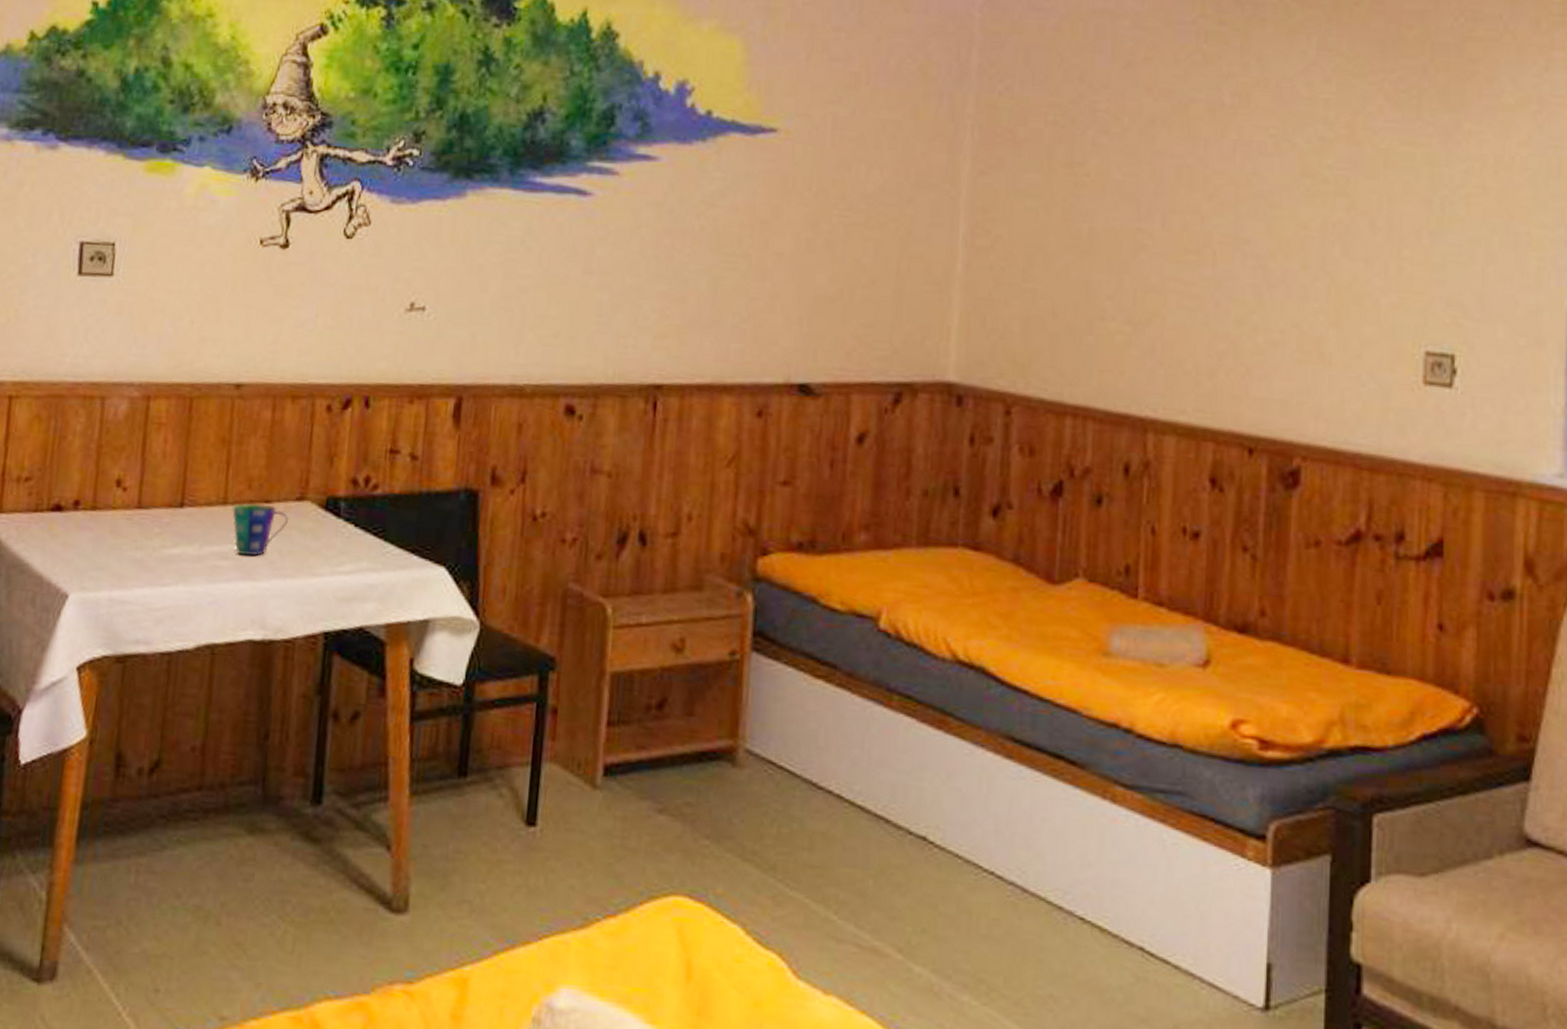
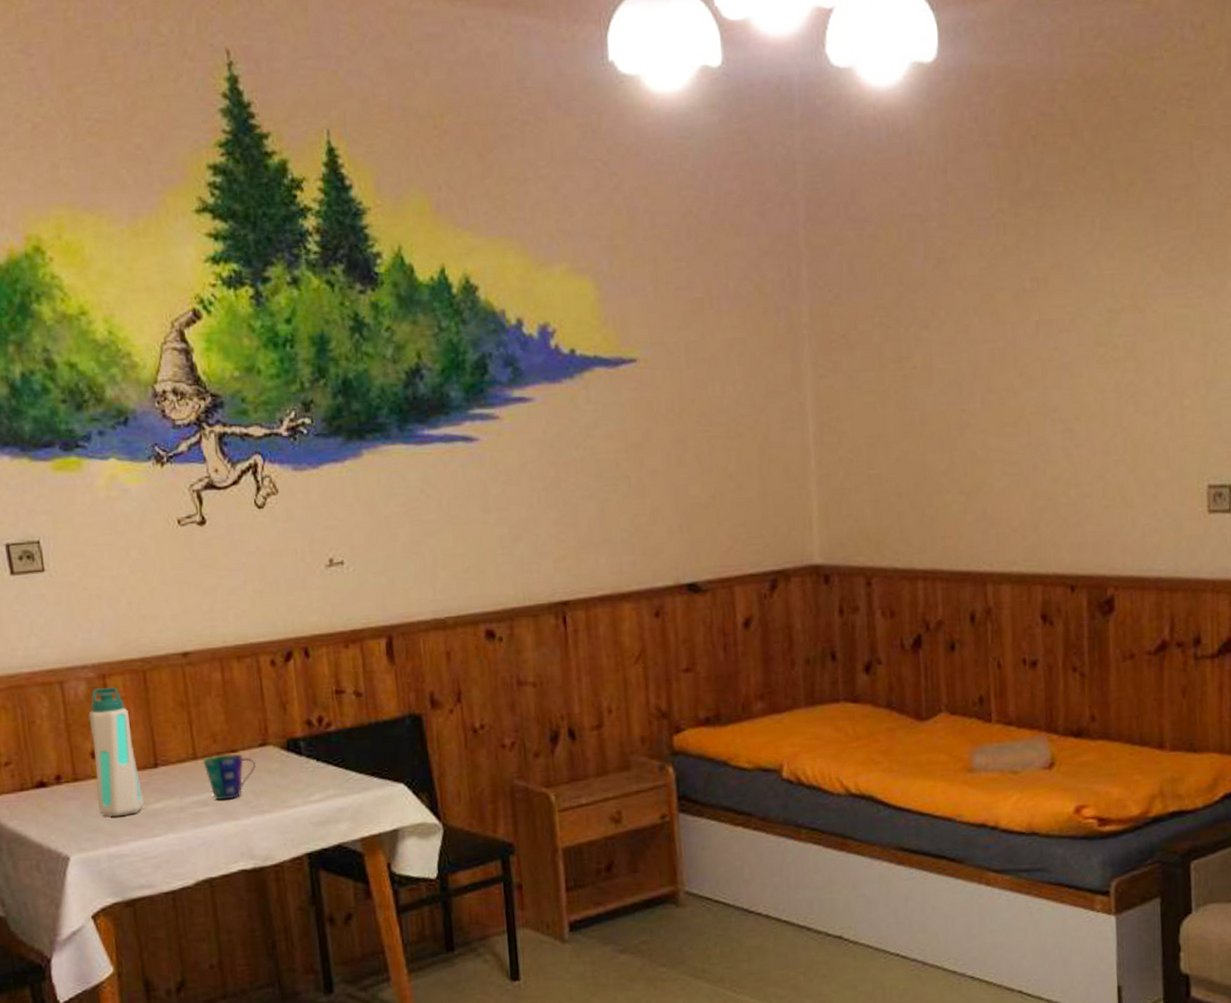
water bottle: none [111,410,166,557] -> present [88,686,145,817]

